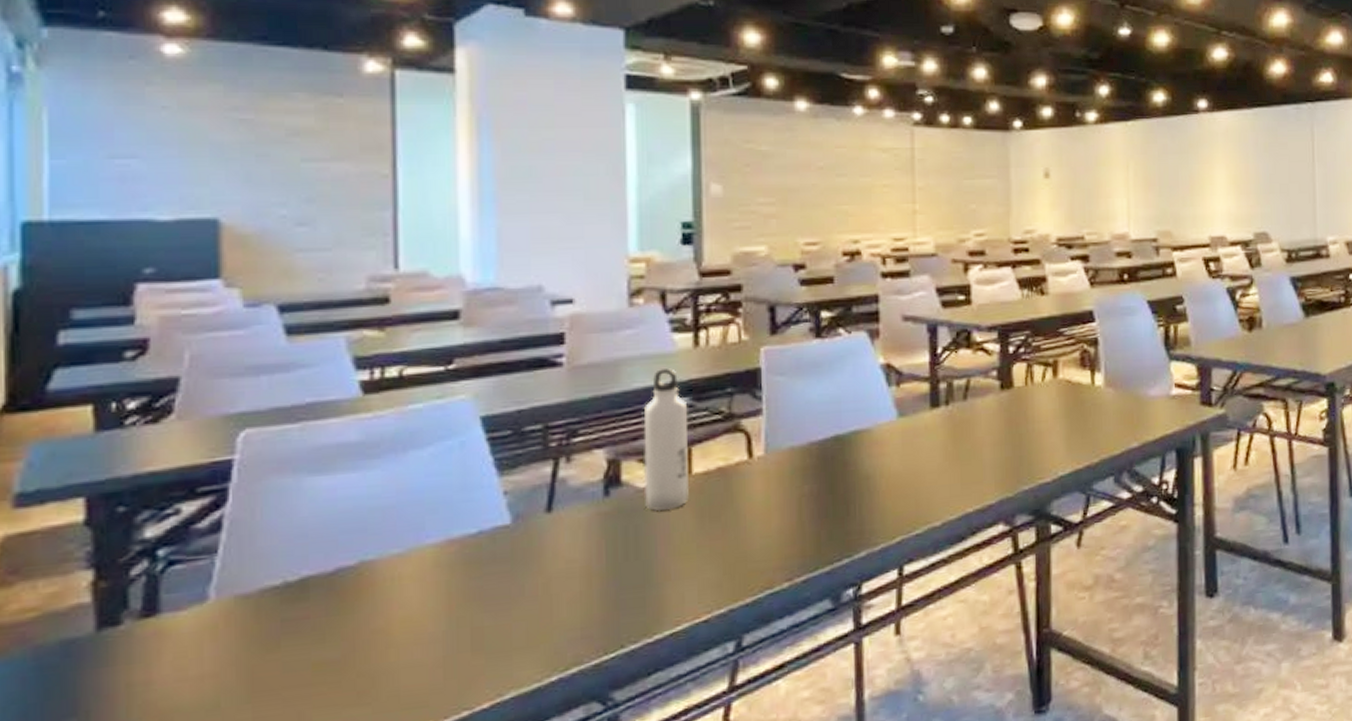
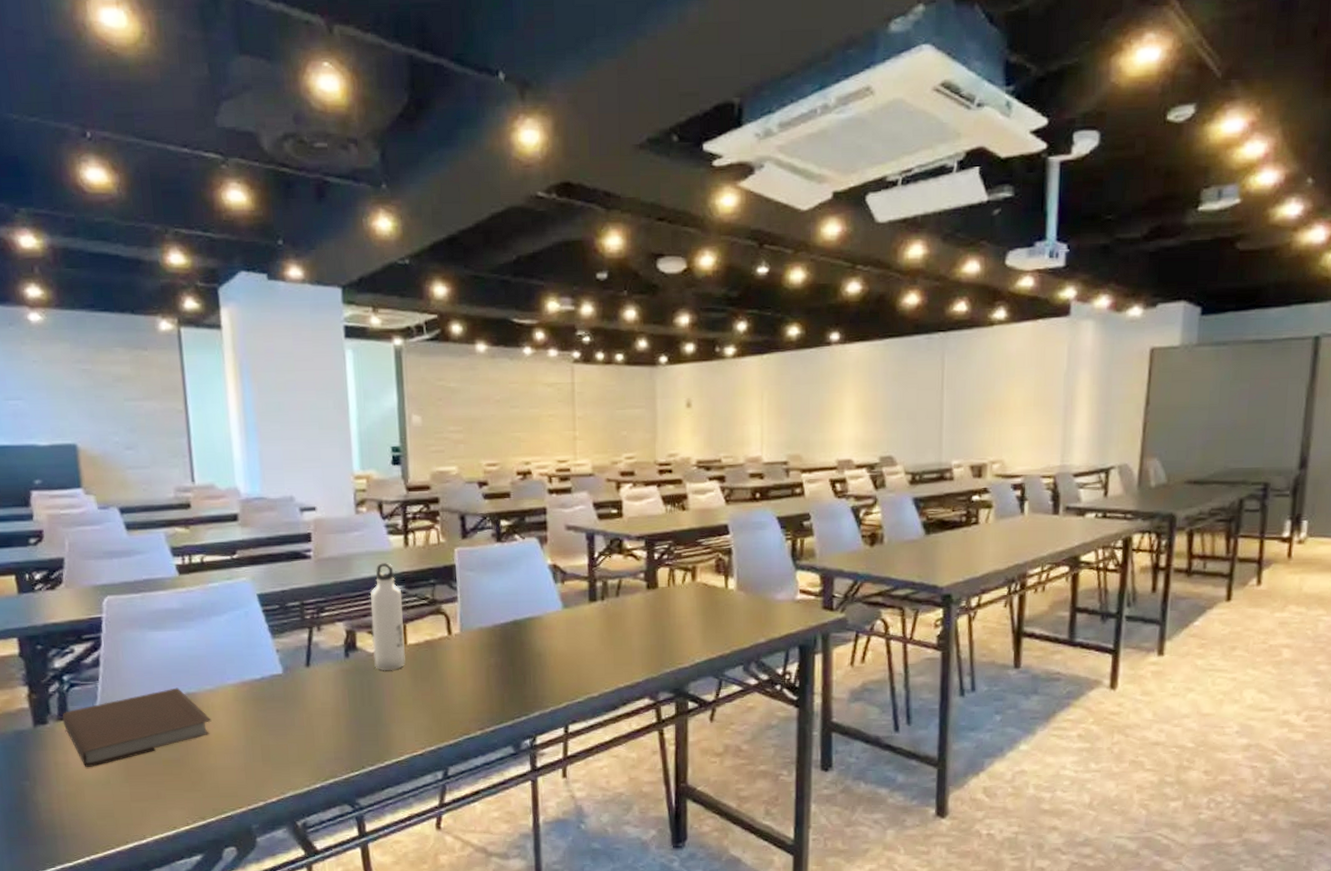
notebook: none [148,554,396,686] -> present [62,687,212,767]

